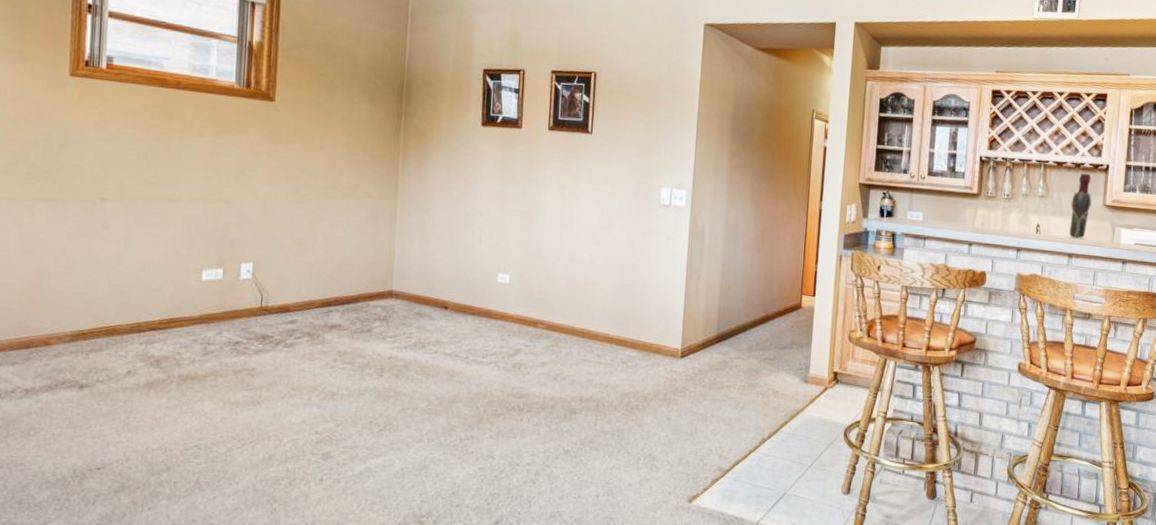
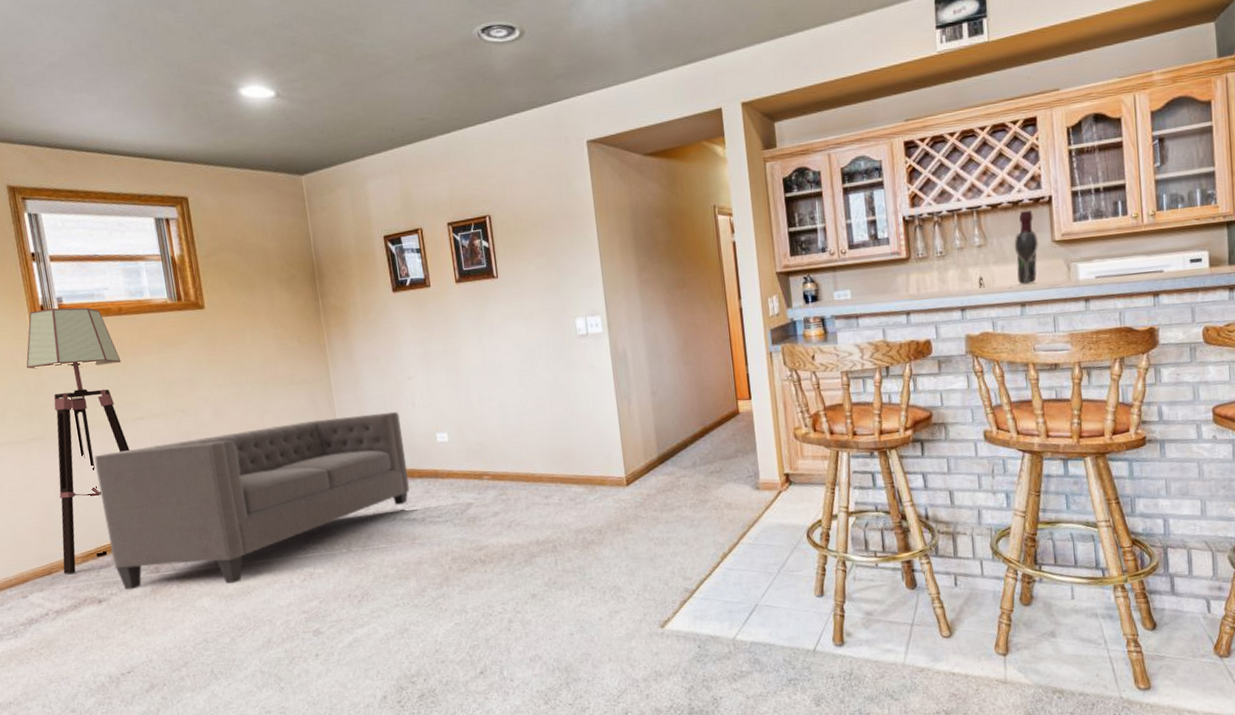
floor lamp: none [44,64,167,351] -> present [26,307,130,574]
sofa: none [107,229,464,391] -> present [94,411,410,590]

